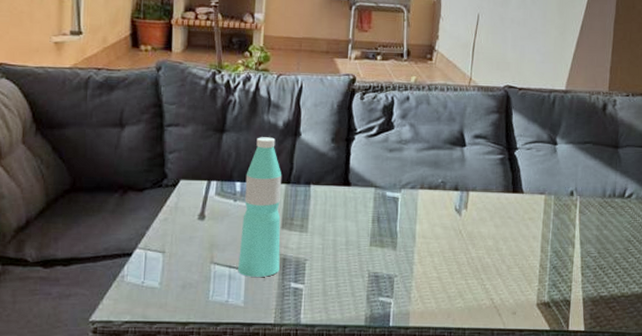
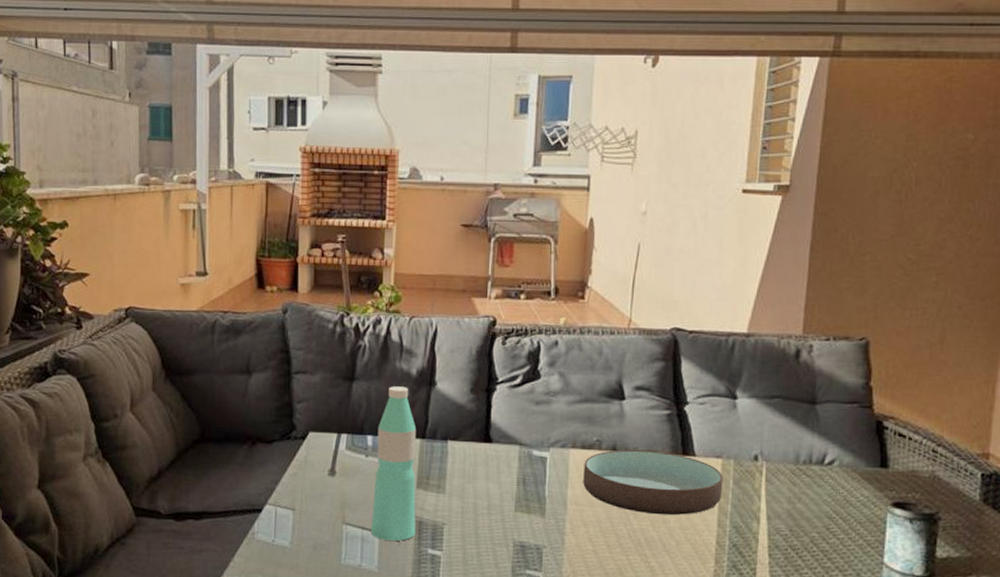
bowl: none [429,189,546,244] -> present [583,449,723,515]

